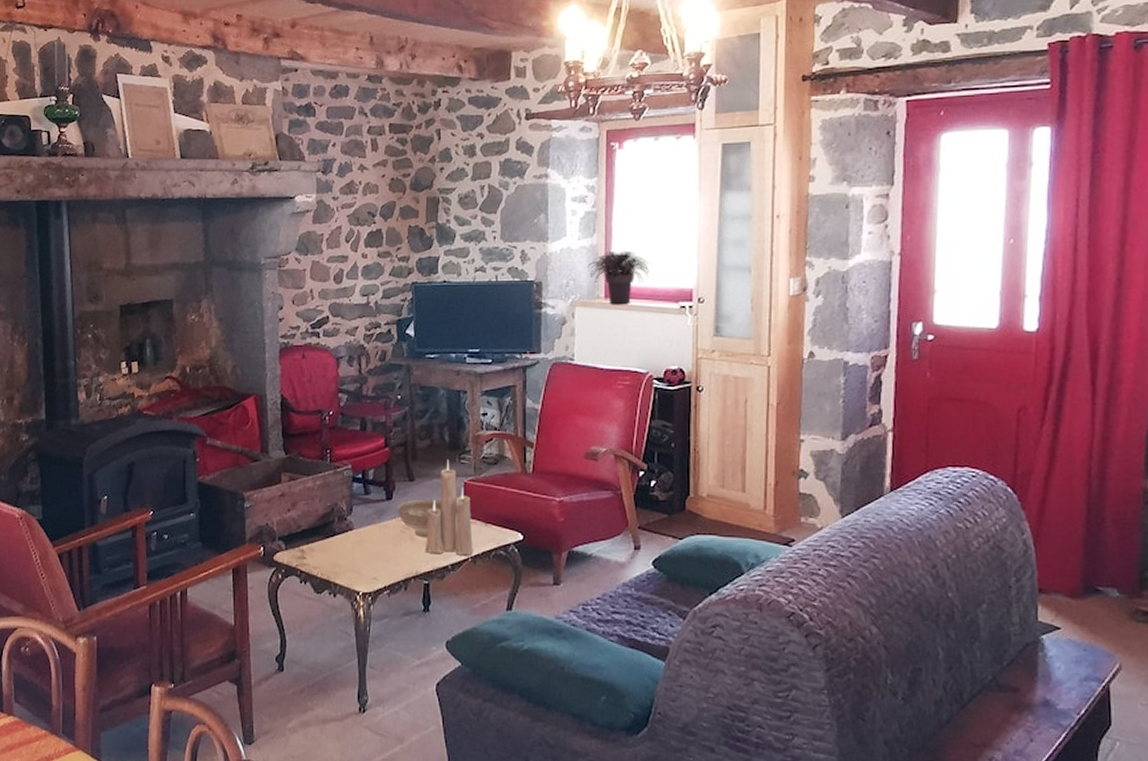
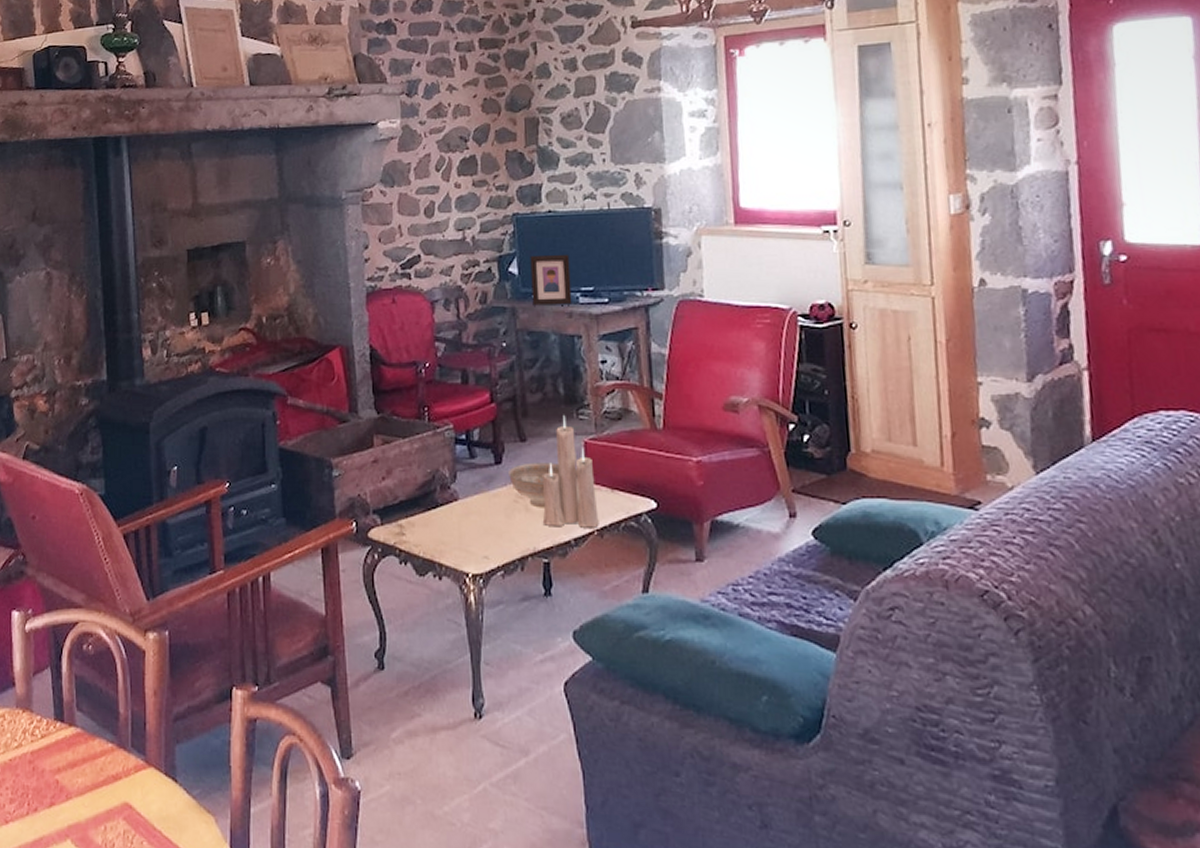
picture frame: none [425,320,460,364] -> present [530,255,572,306]
potted plant: present [587,250,649,304] -> none [712,169,784,231]

